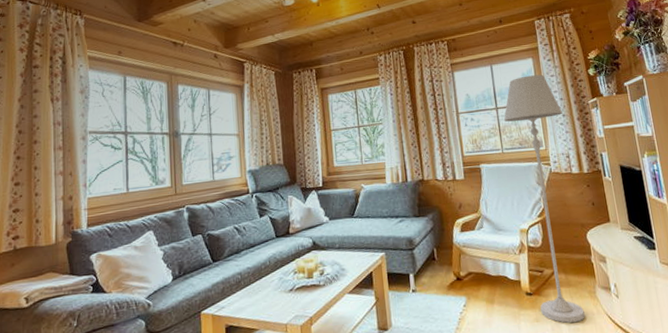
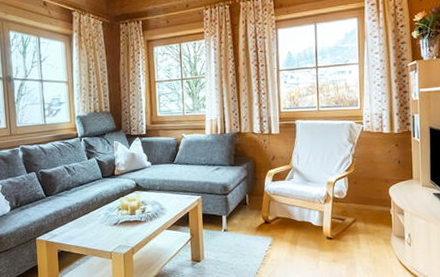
floor lamp: present [503,74,585,323] -> none [322,35,381,265]

